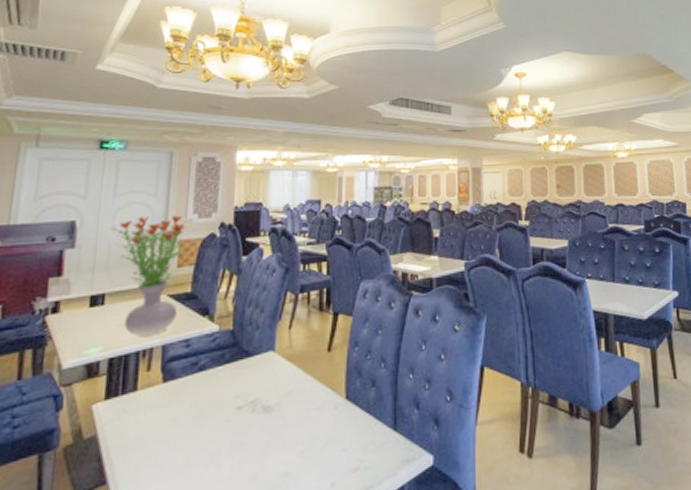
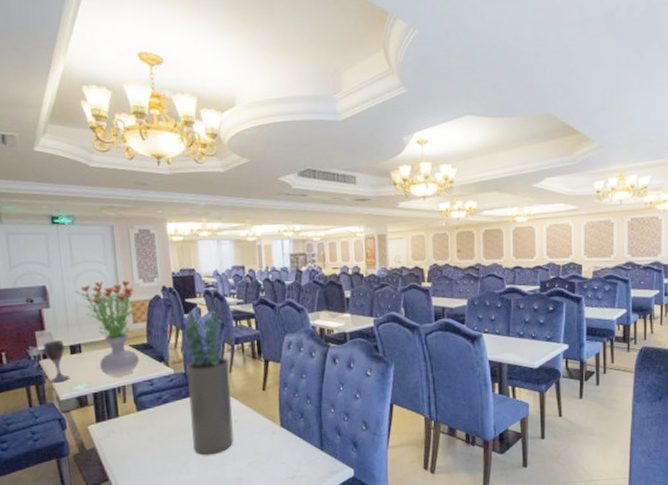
cup: none [54,288,84,346] -> present [43,339,69,383]
vase: none [230,239,290,441] -> present [185,300,234,455]

